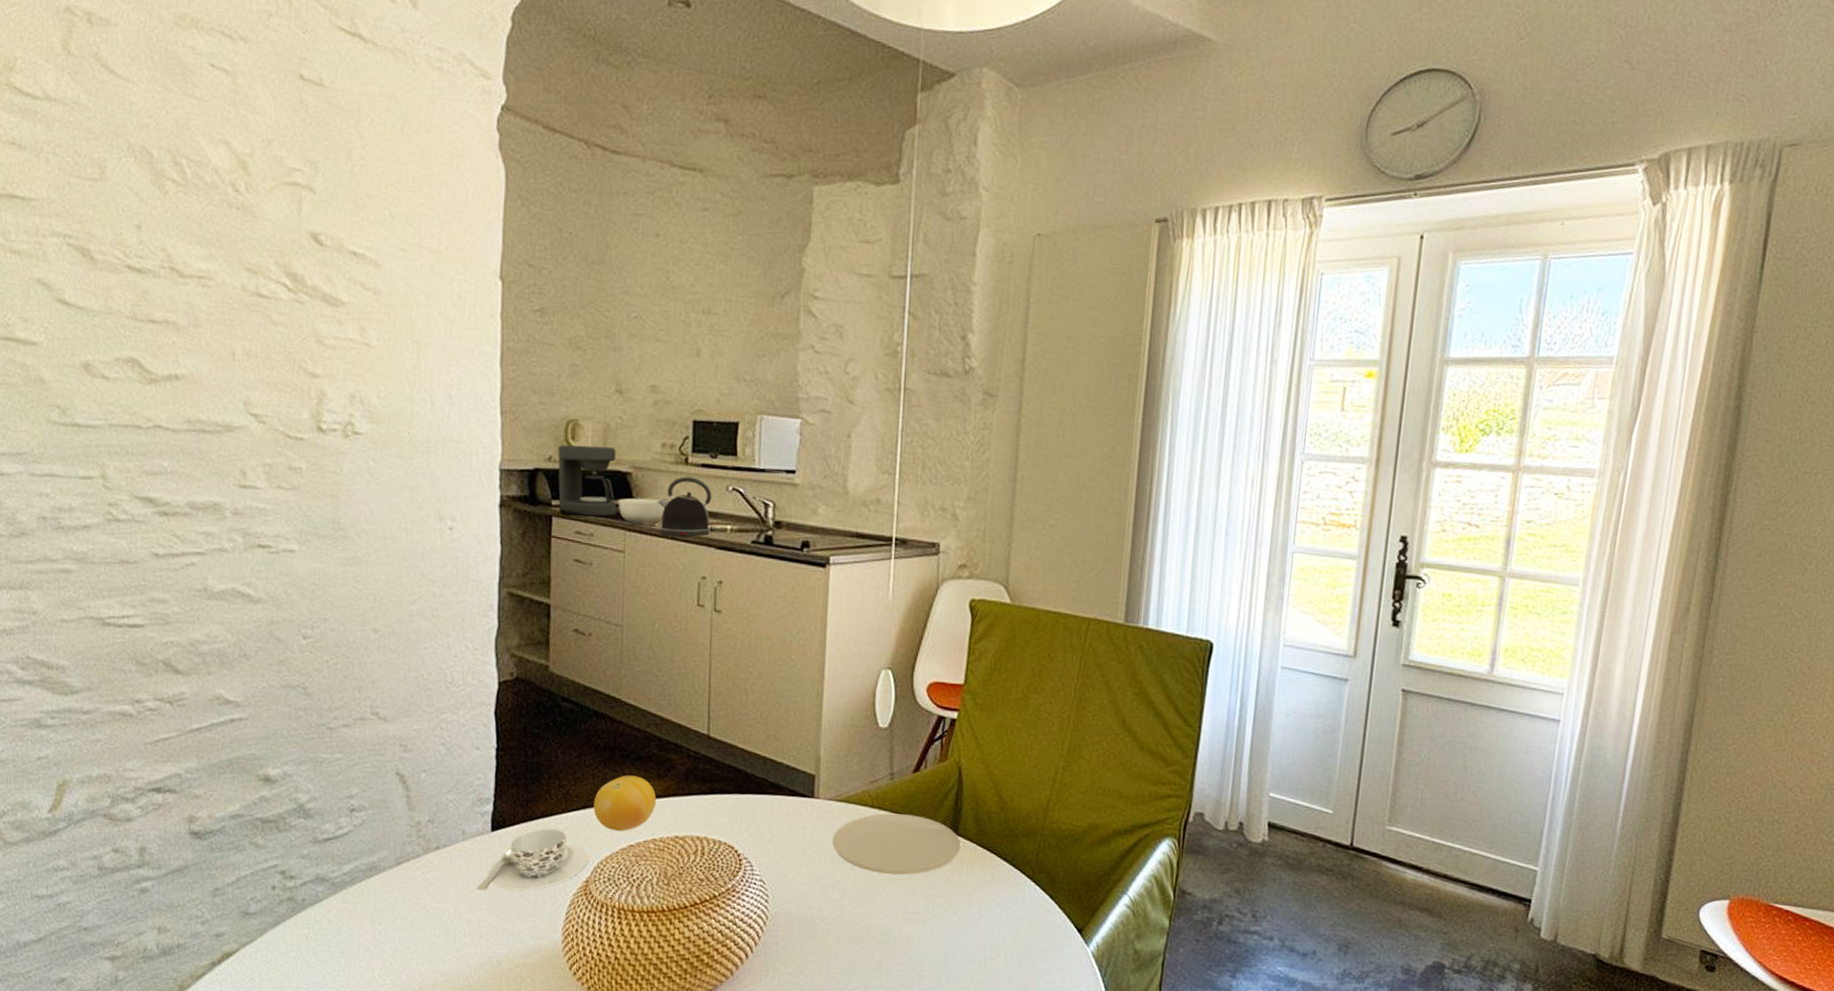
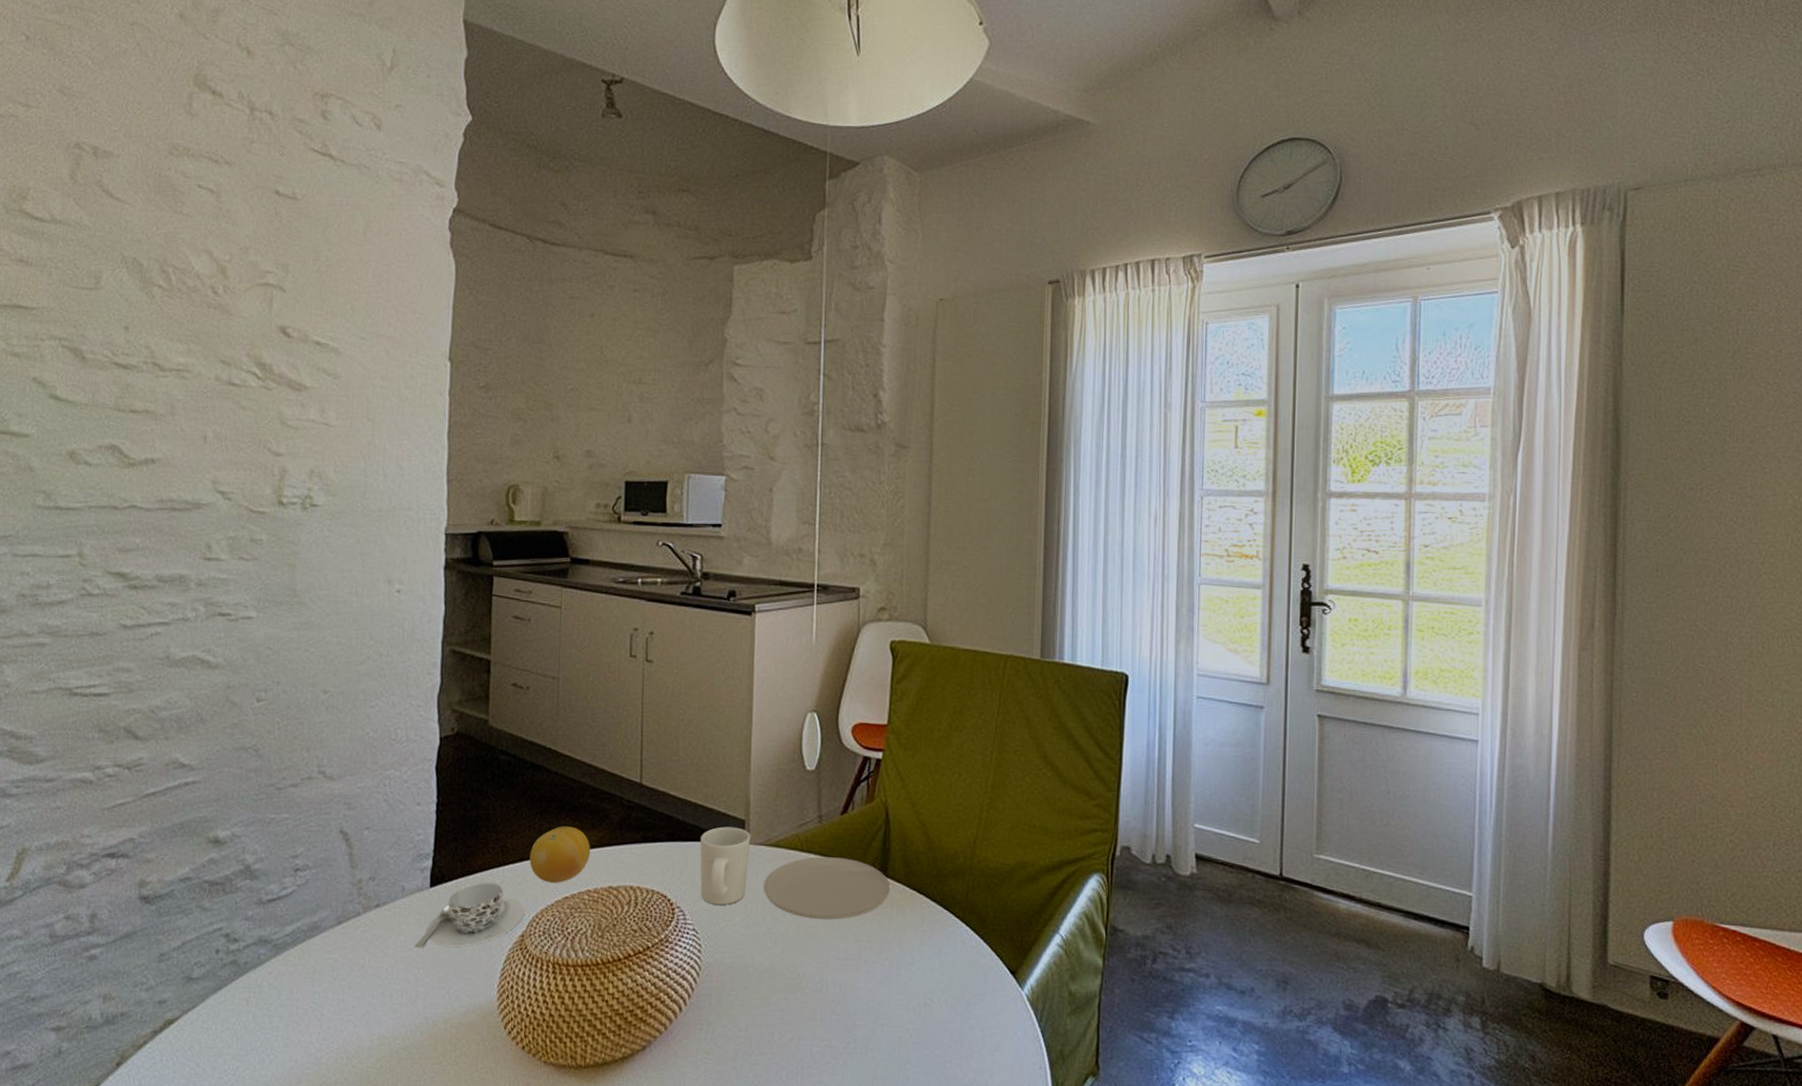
coffee maker: present [558,445,617,518] -> none [499,508,554,576]
bowl: present [618,497,665,527] -> none [555,555,599,583]
kettle: present [657,477,714,537] -> none [592,534,645,591]
mug: none [768,781,821,858] -> present [700,826,751,905]

